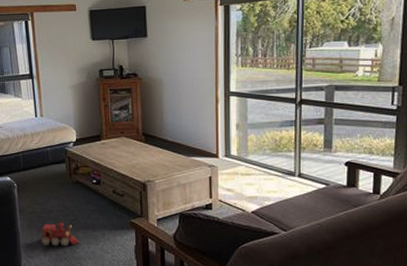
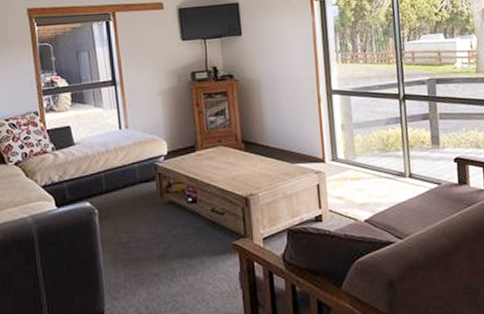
toy train: present [40,222,80,247] -> none [127,252,175,282]

